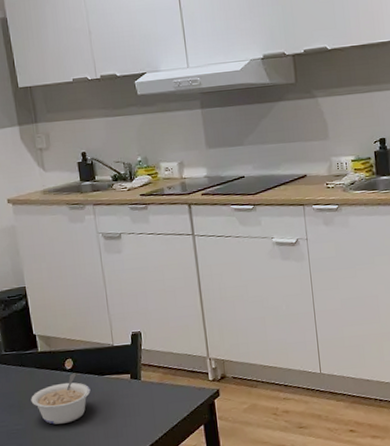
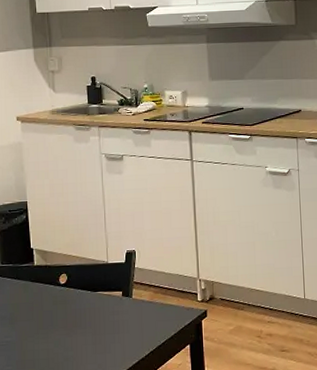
legume: present [31,373,91,425] -> none [23,288,82,338]

